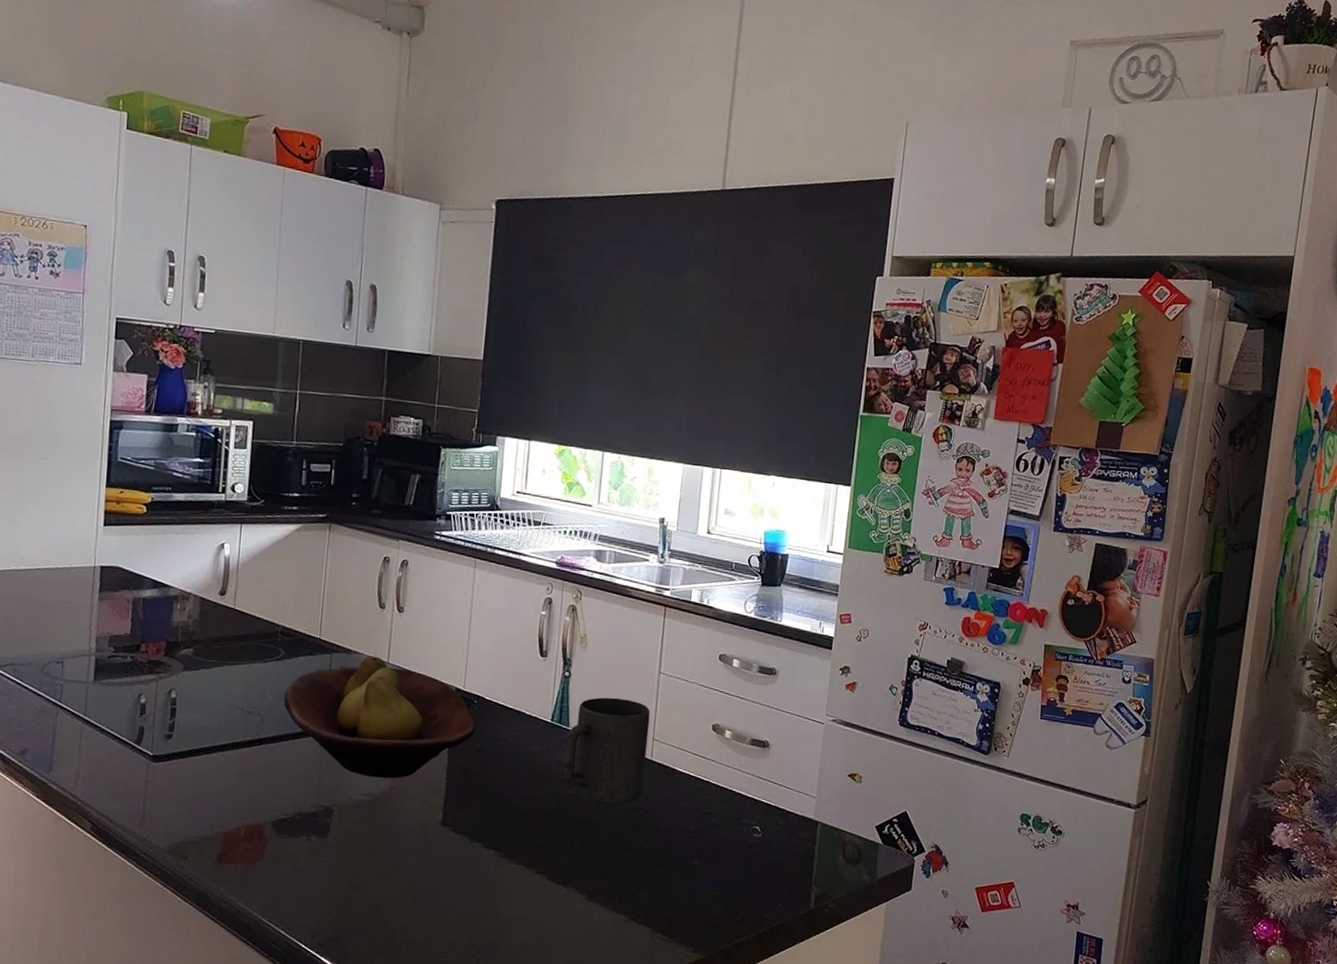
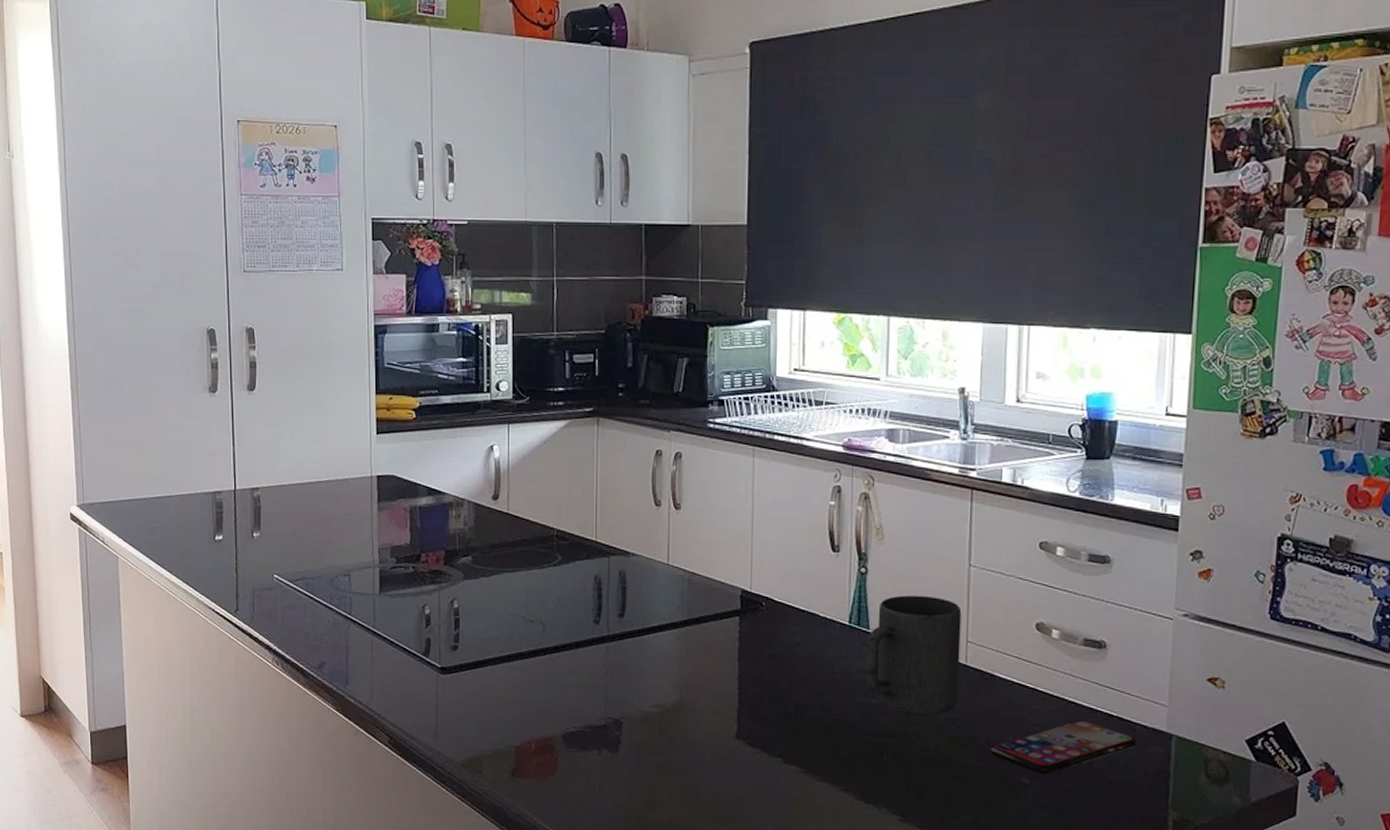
fruit bowl: present [283,656,475,779] -> none [564,557,765,689]
smartphone: none [667,809,789,856] -> present [990,720,1137,774]

